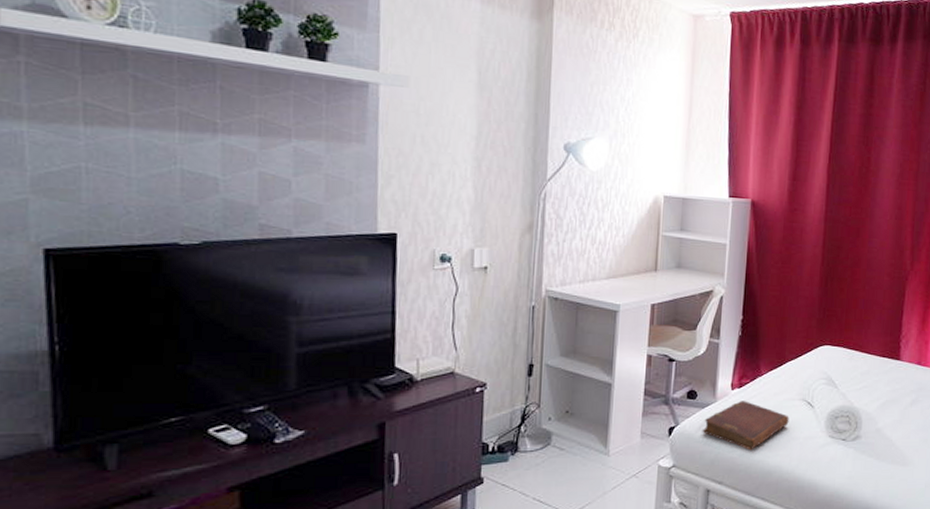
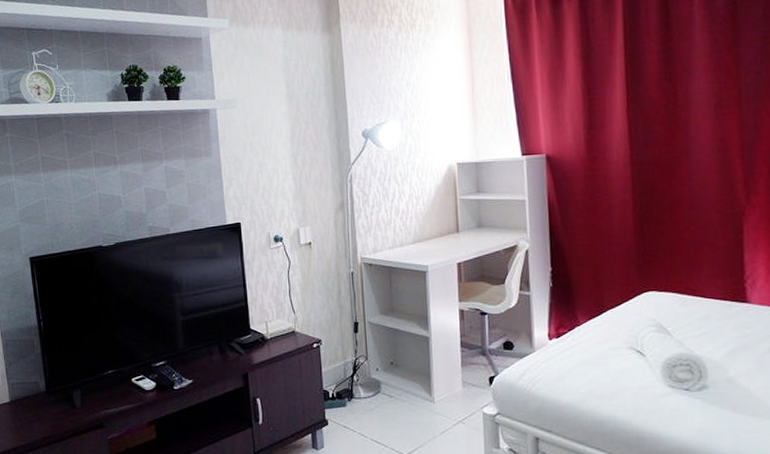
diary: present [702,401,789,451] -> none [523,350,618,400]

